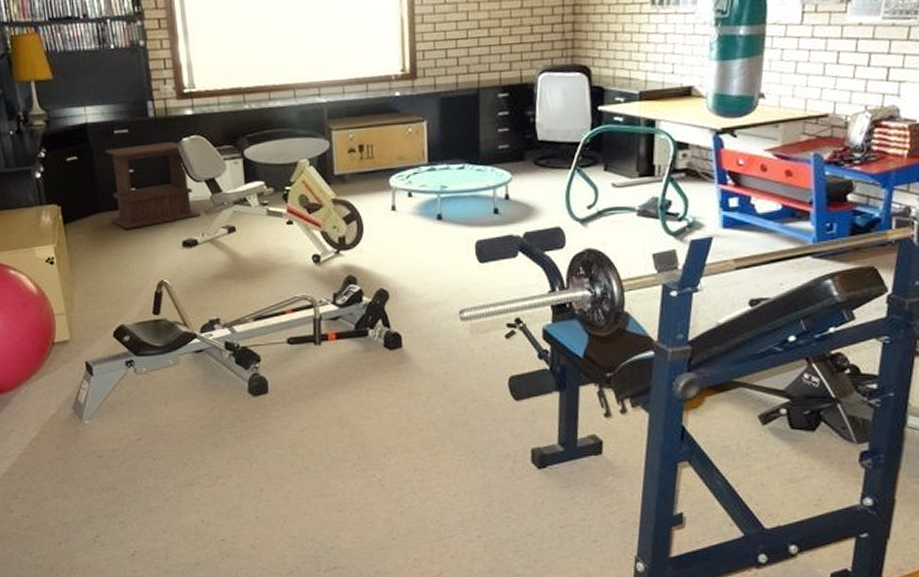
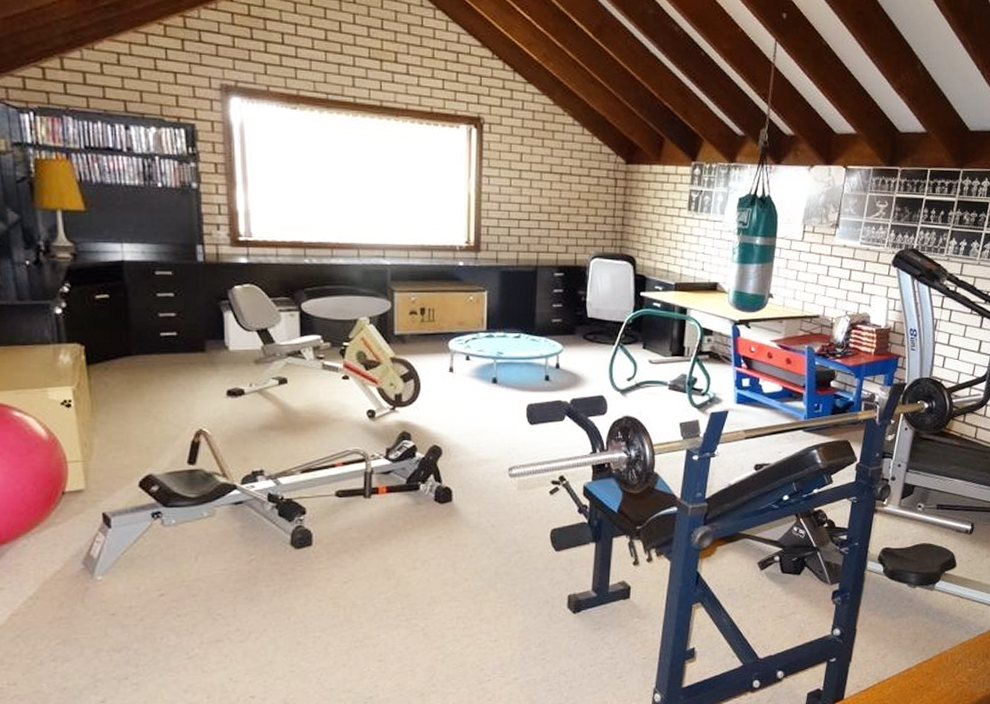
side table: present [104,142,201,229] -> none [142,288,250,374]

